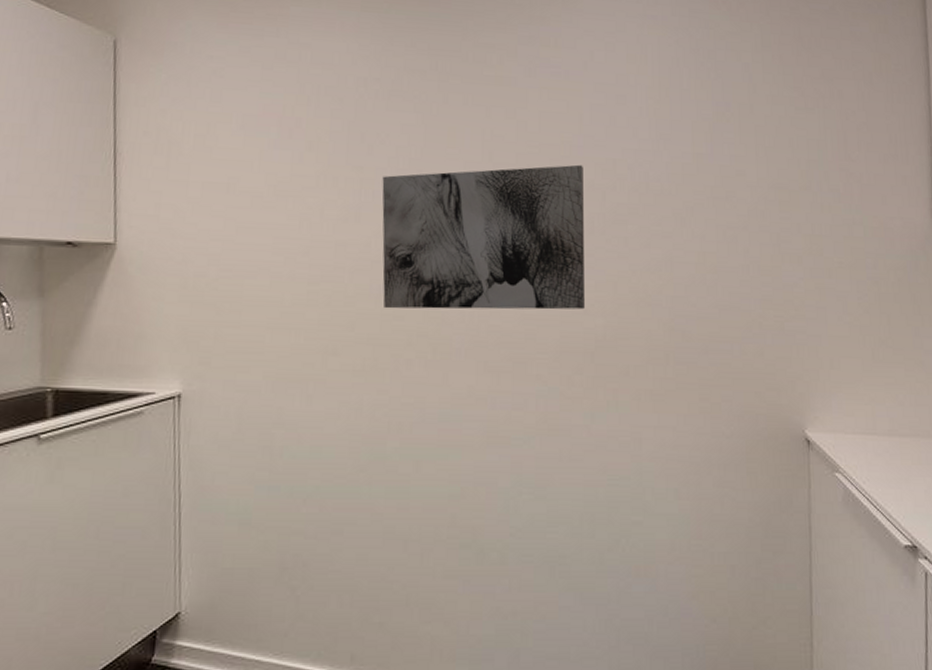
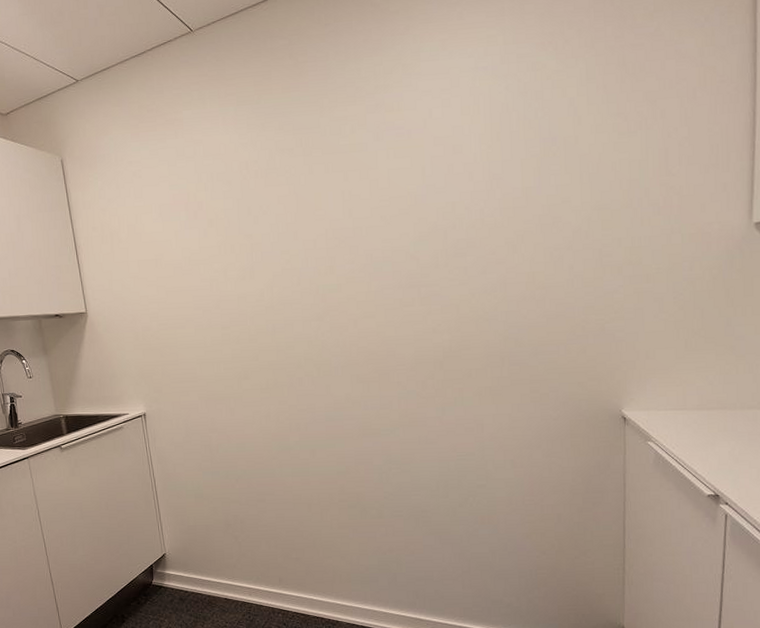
wall art: present [382,164,585,310] -> none [267,210,433,342]

